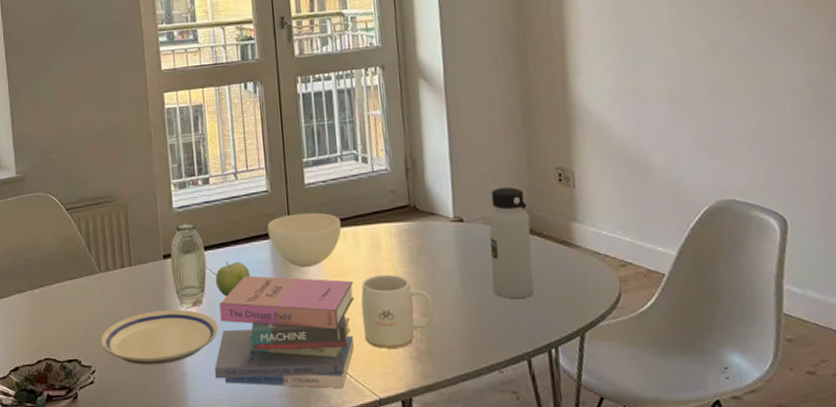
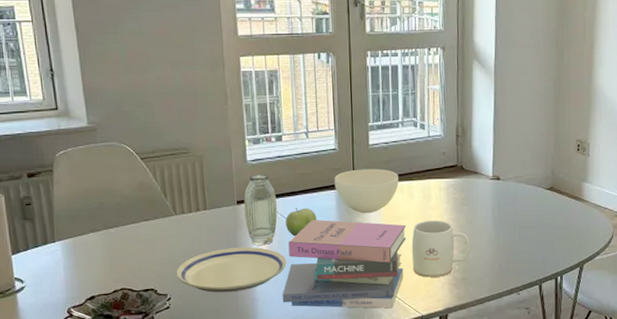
water bottle: present [488,187,534,299] -> none [518,154,552,240]

